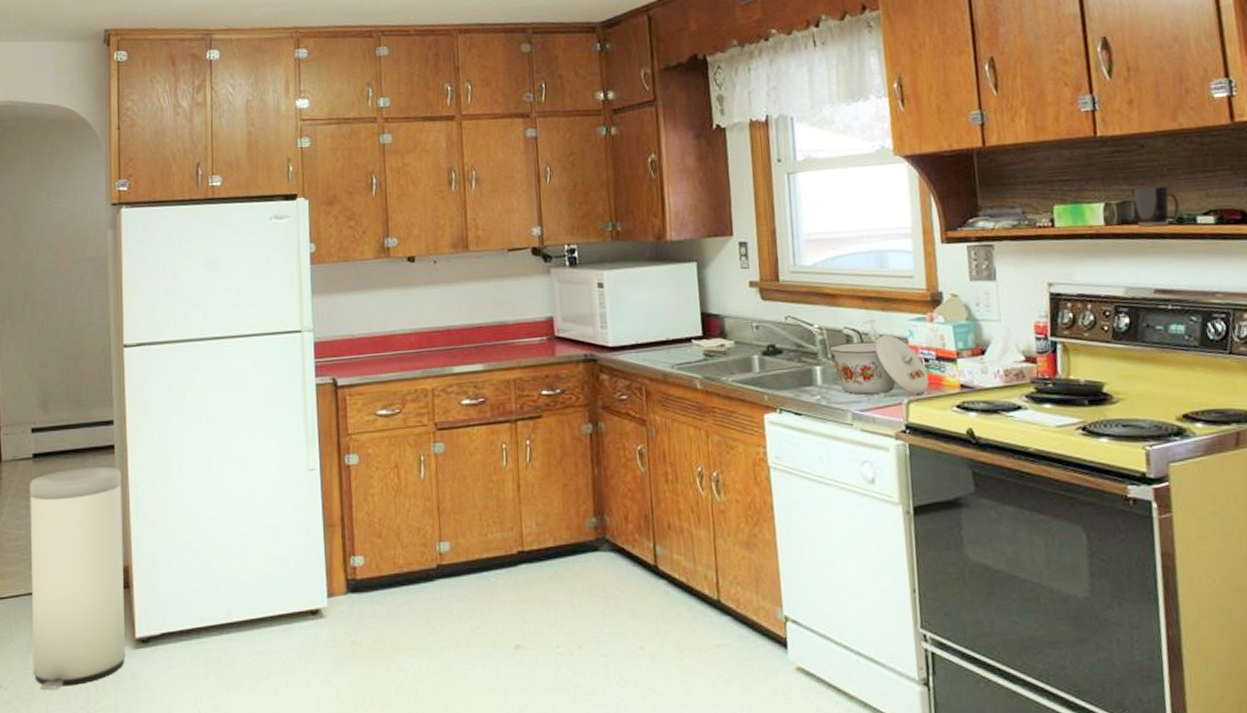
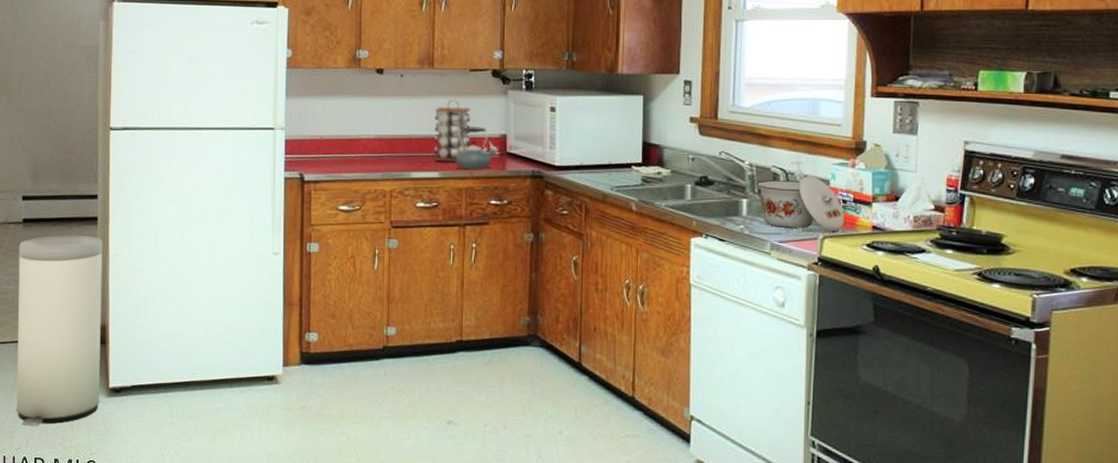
spice rack: none [473,283,515,353] -> present [434,99,471,162]
kettle: none [498,310,547,361] -> present [454,125,499,172]
mug: present [1131,186,1180,227] -> none [1053,60,1095,97]

